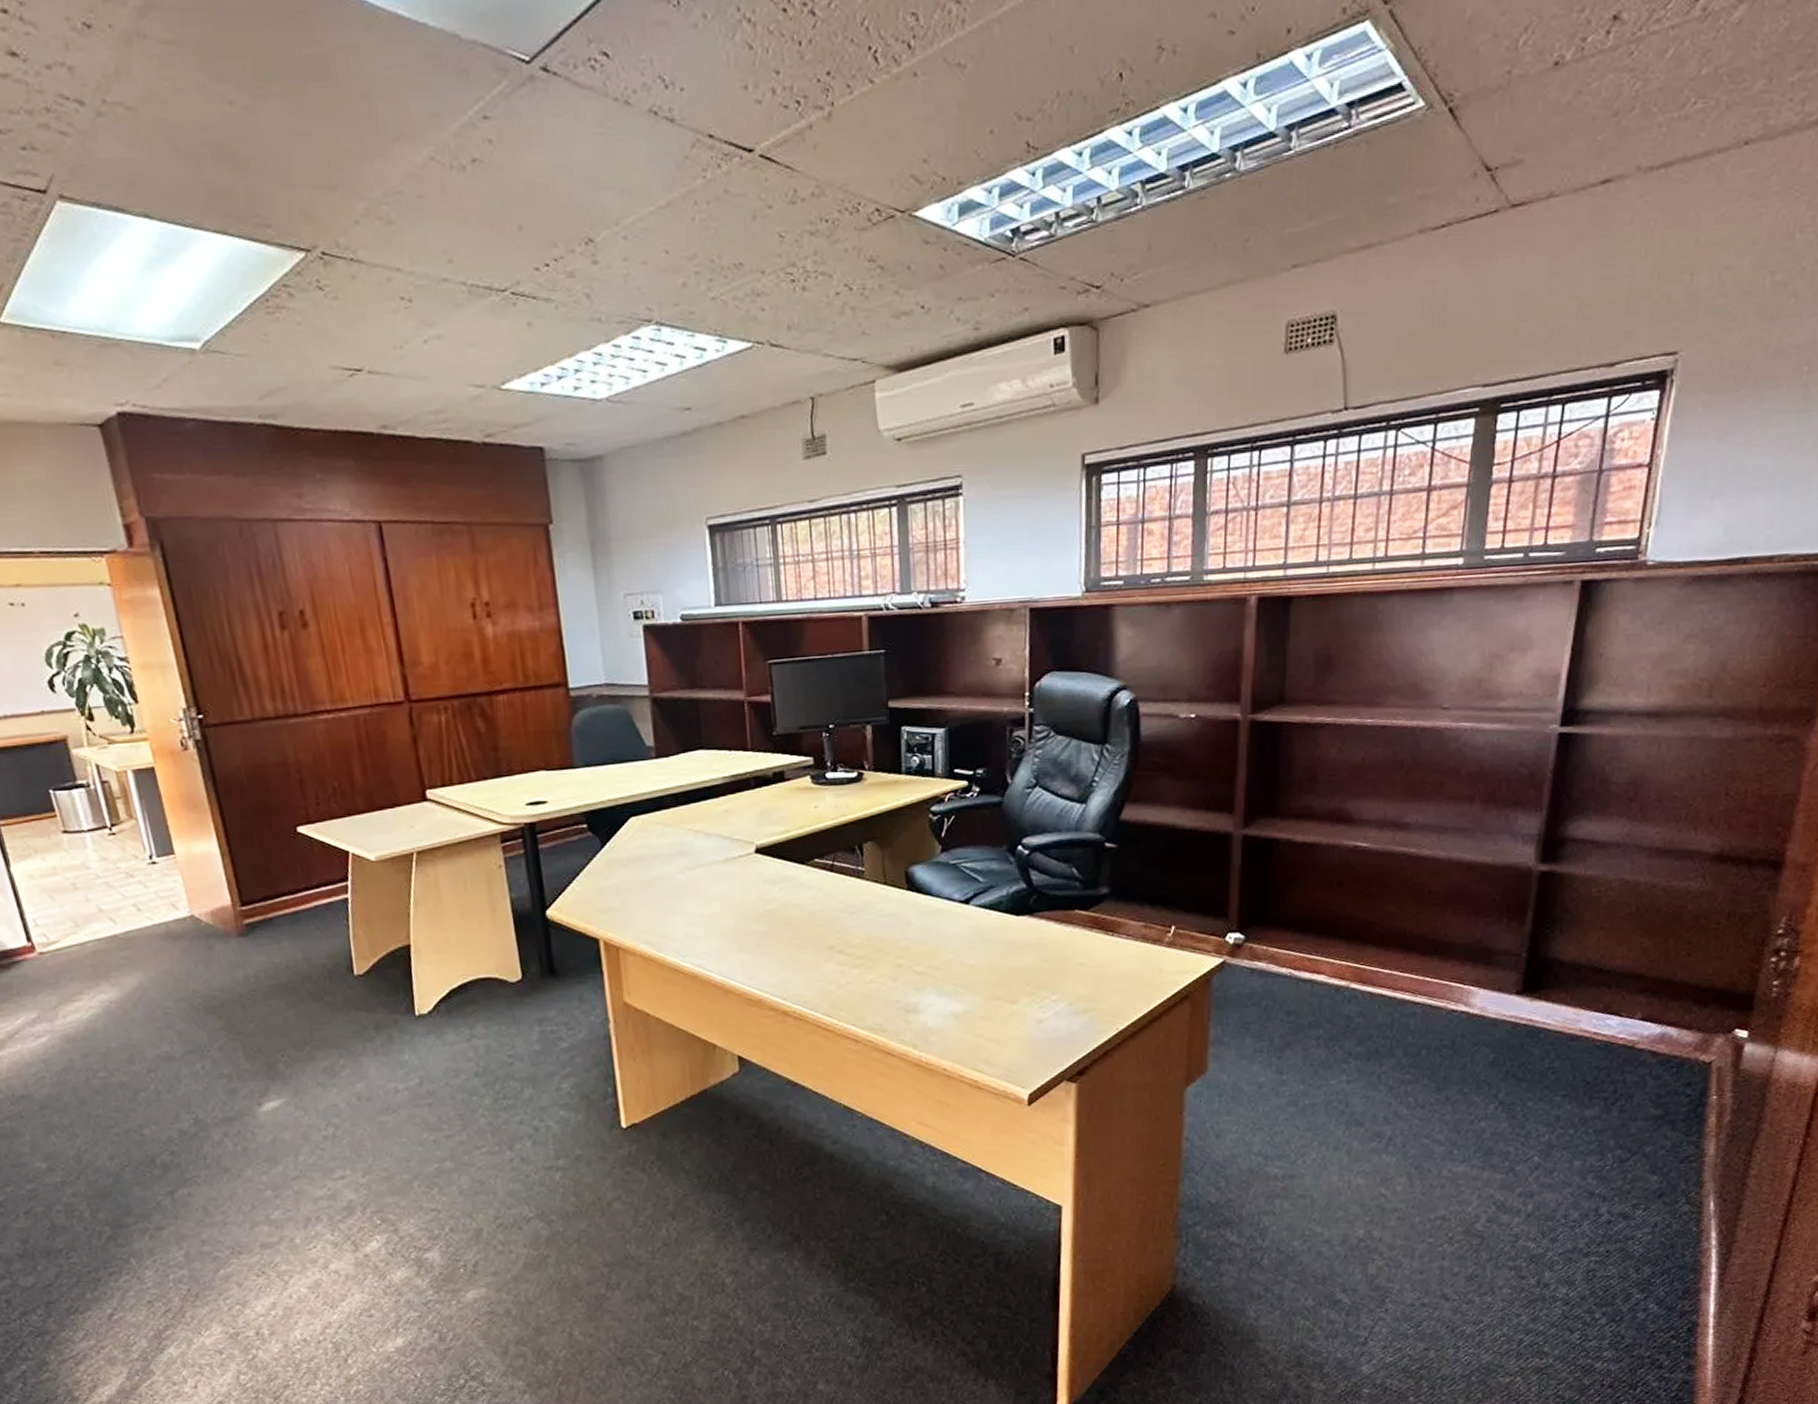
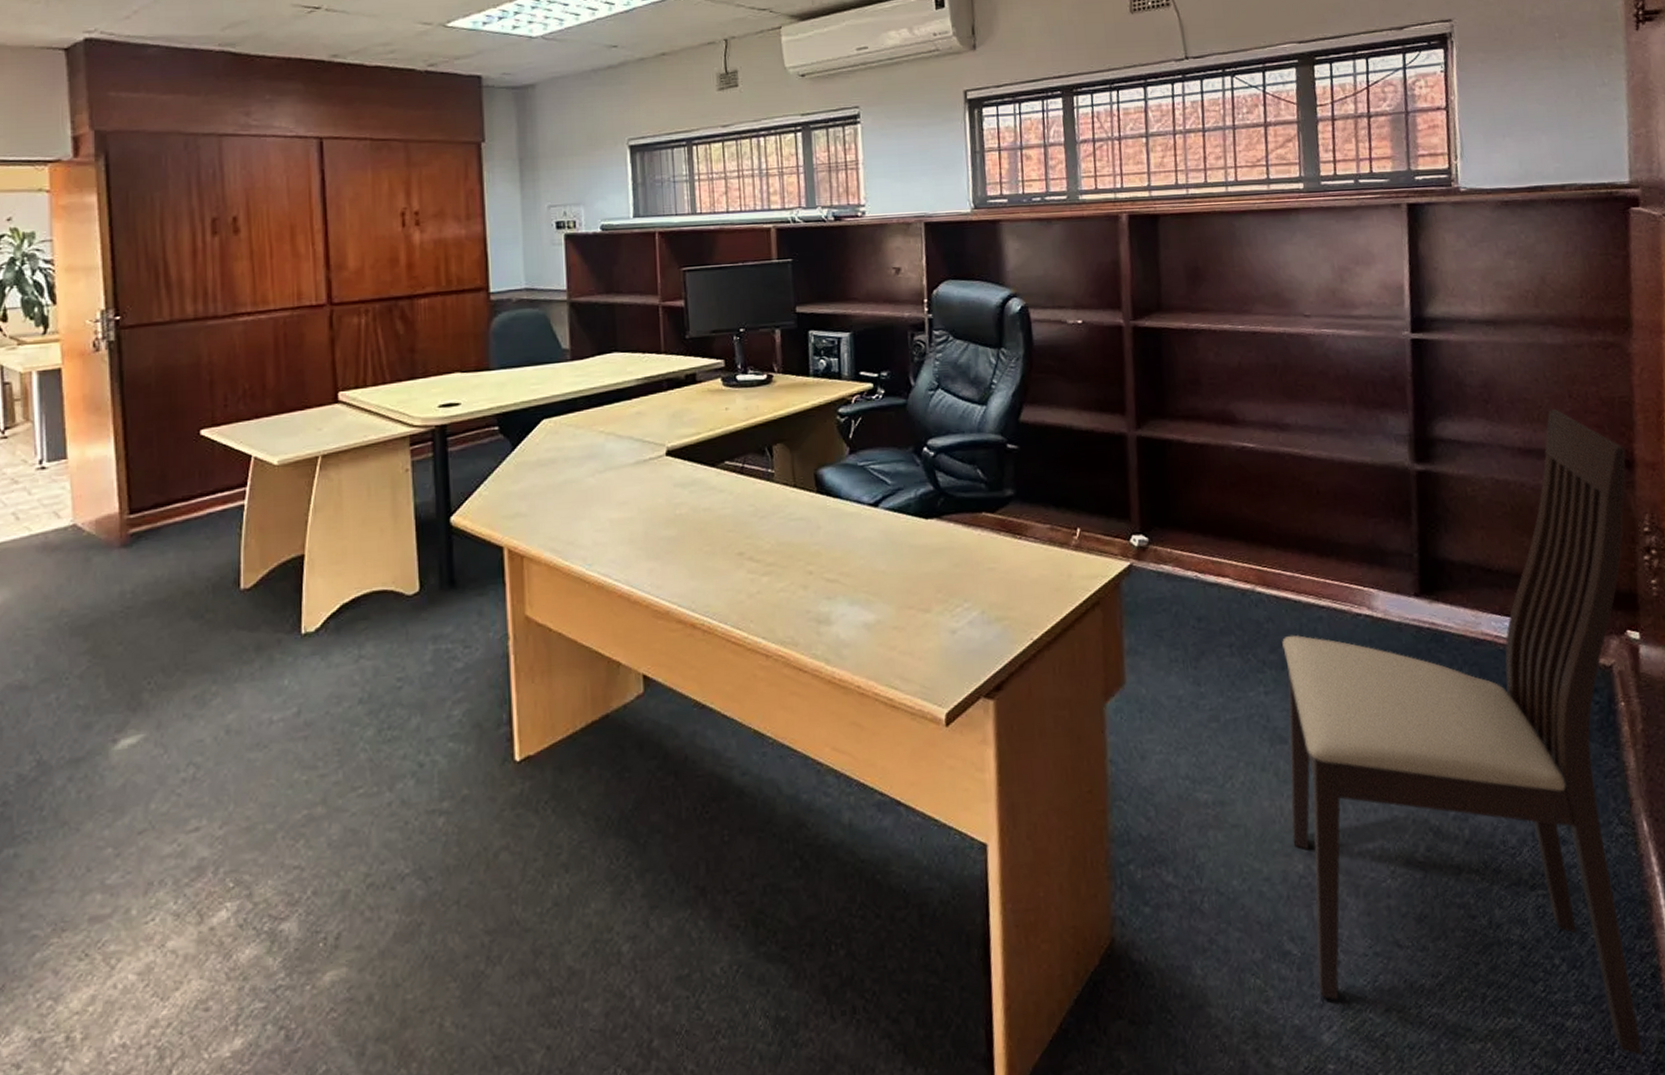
chair: none [1357,808,1777,1392] -> present [1282,409,1643,1056]

